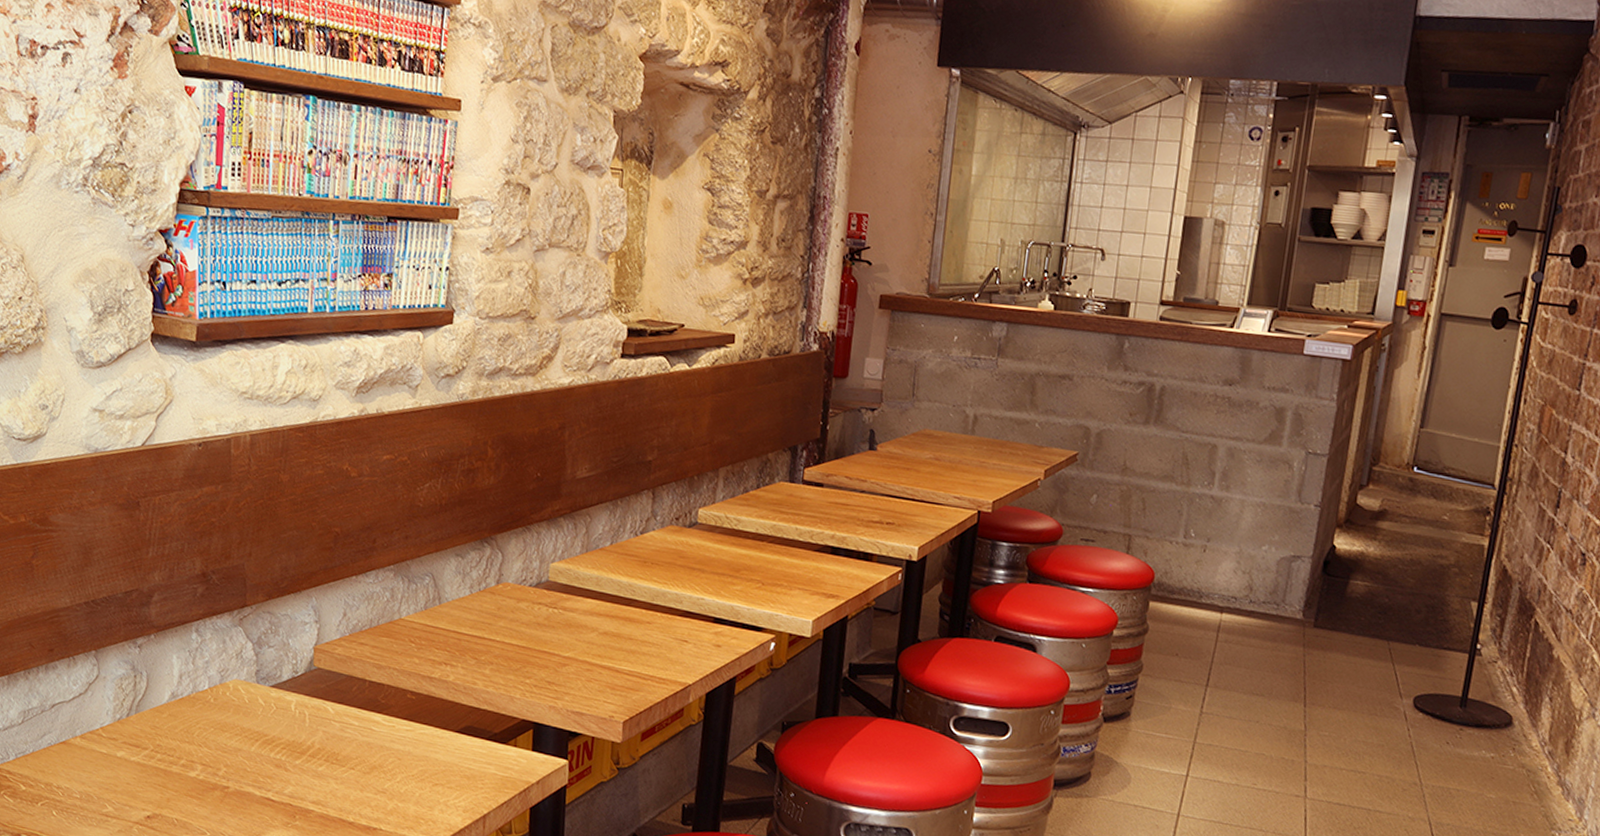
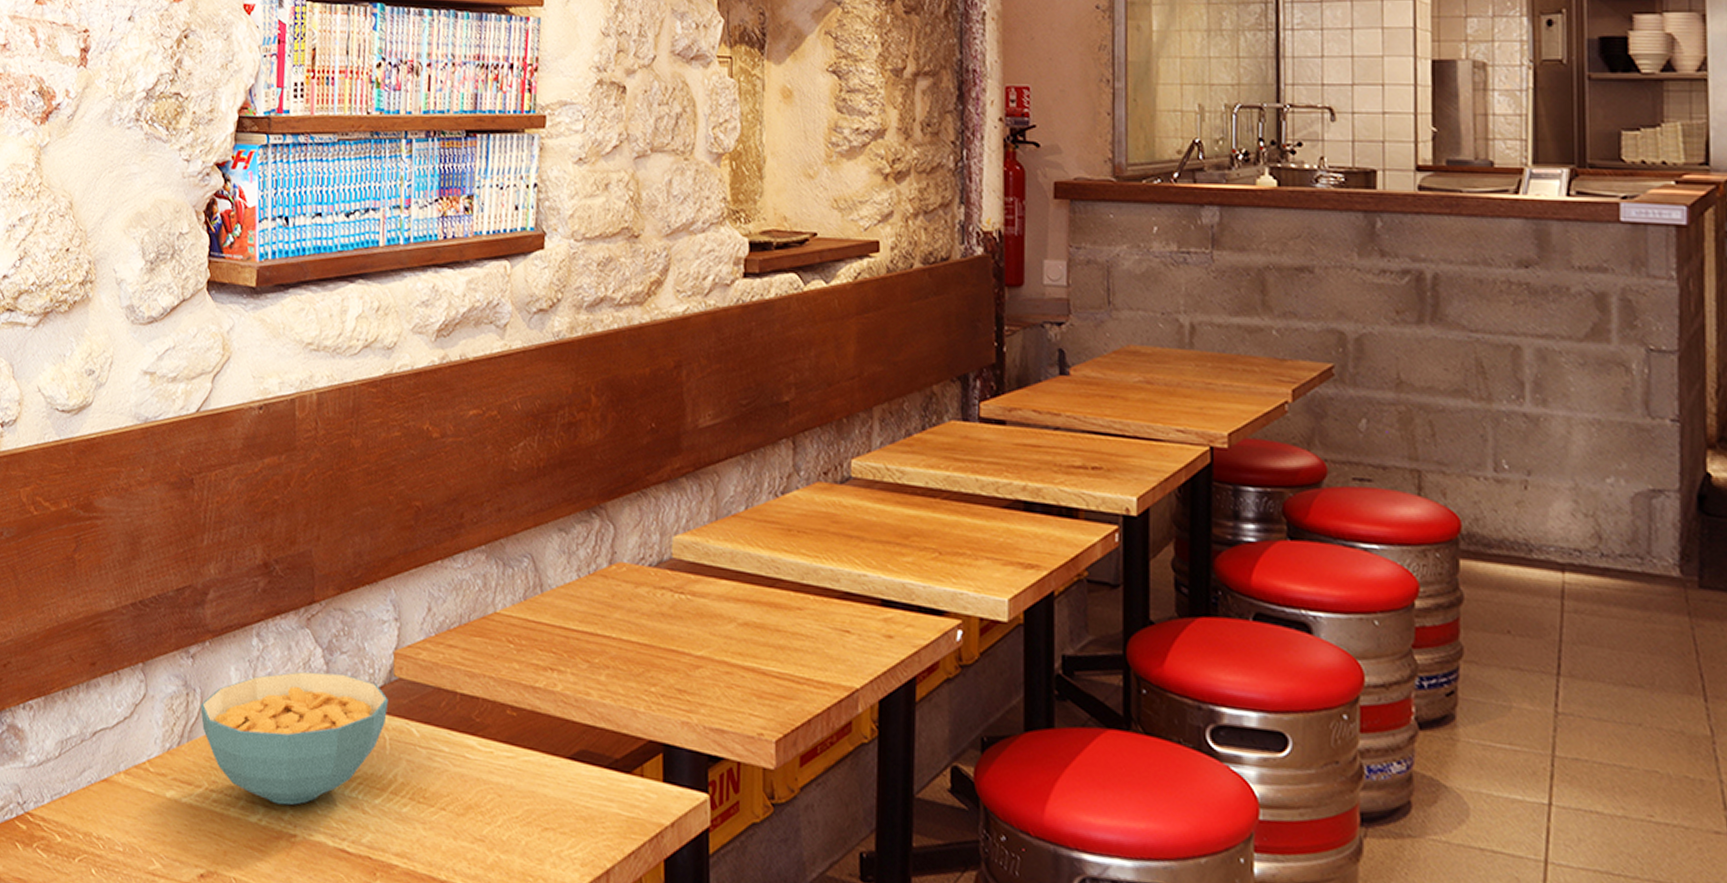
cereal bowl: none [147,660,308,764] -> present [200,671,388,806]

